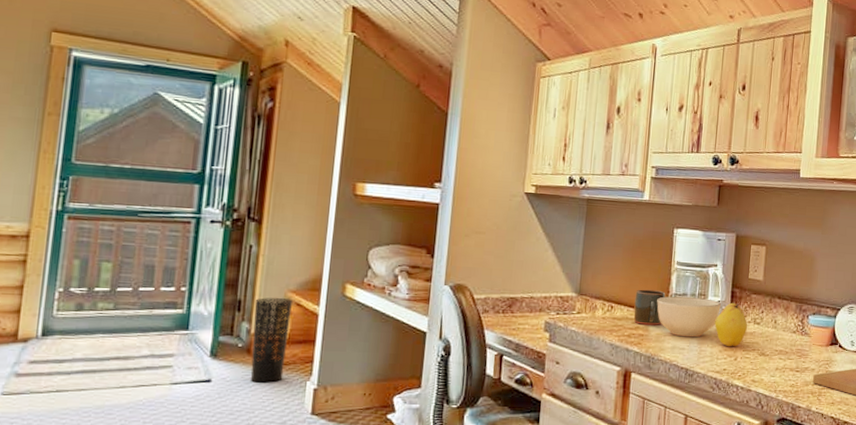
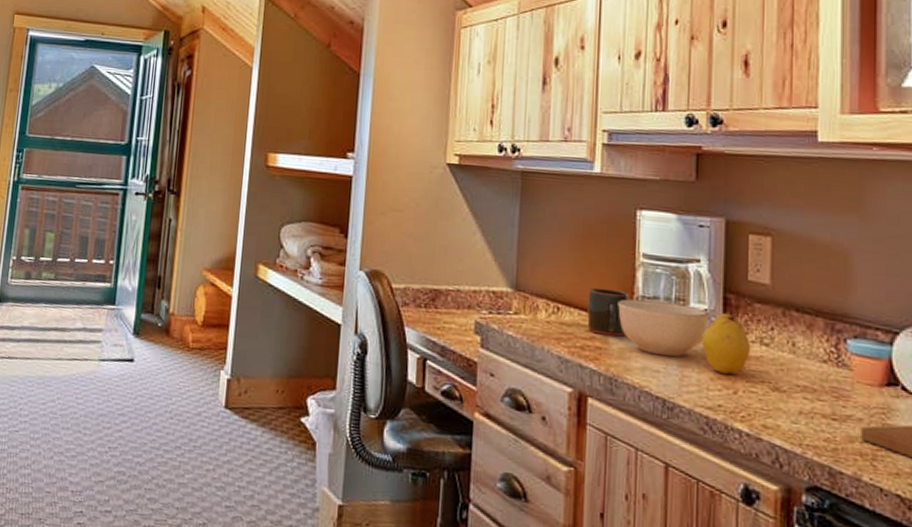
umbrella stand: present [250,297,292,383] -> none [168,275,207,369]

